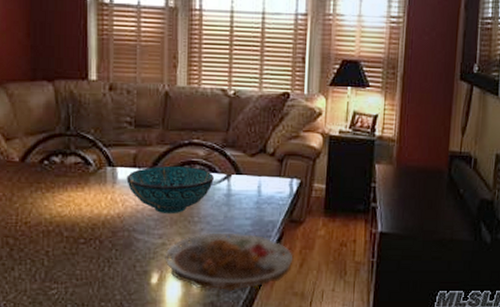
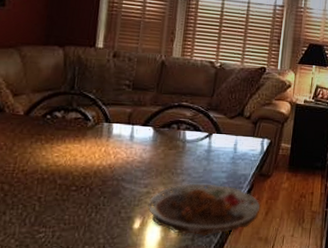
decorative bowl: present [126,165,215,215] -> none [120,123,198,167]

